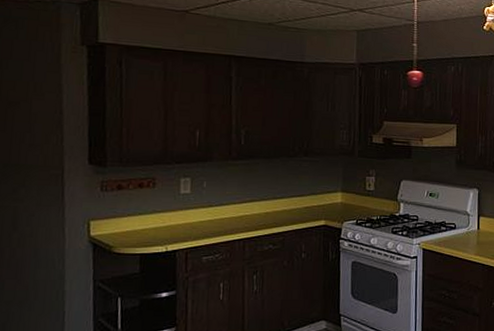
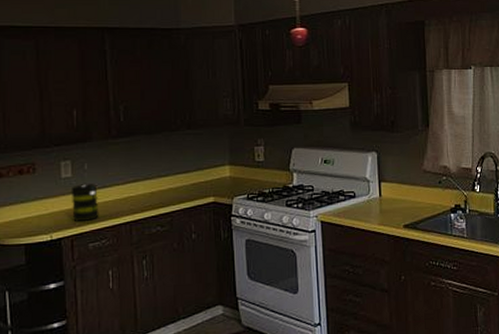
canister: none [188,200,215,235] -> present [71,183,99,221]

